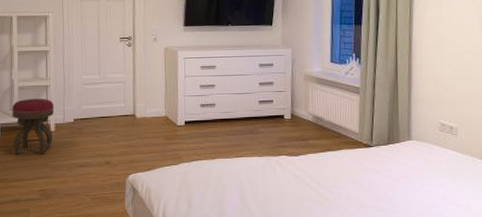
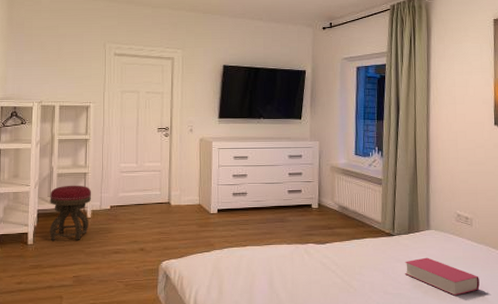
book: none [383,169,464,208] -> present [405,257,480,296]

